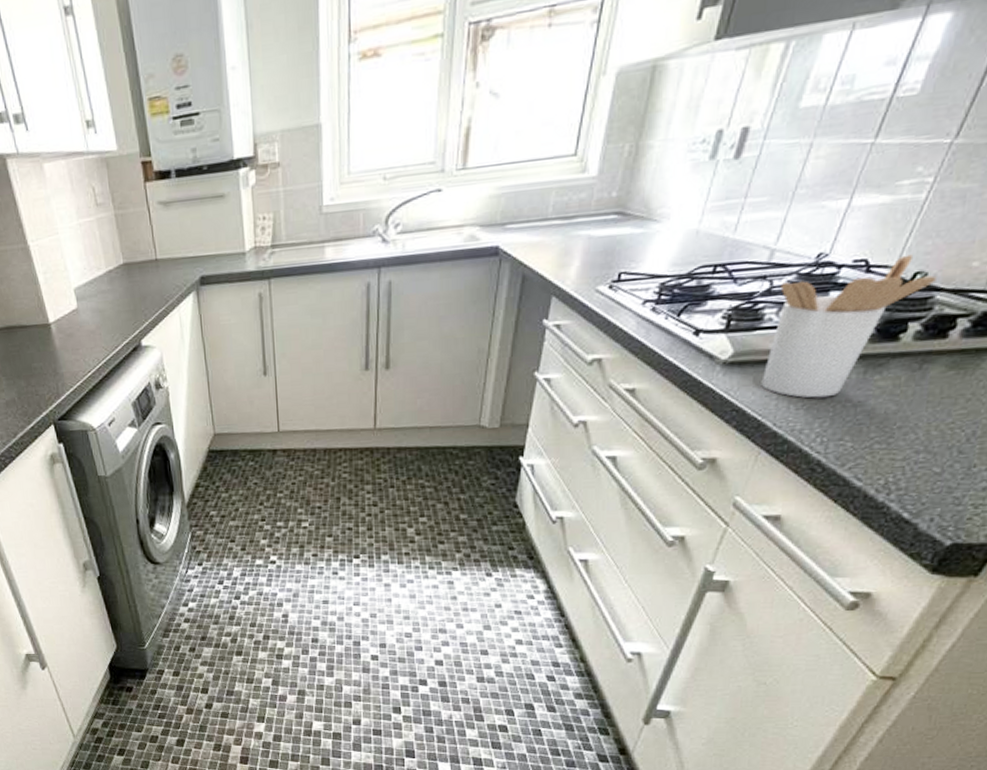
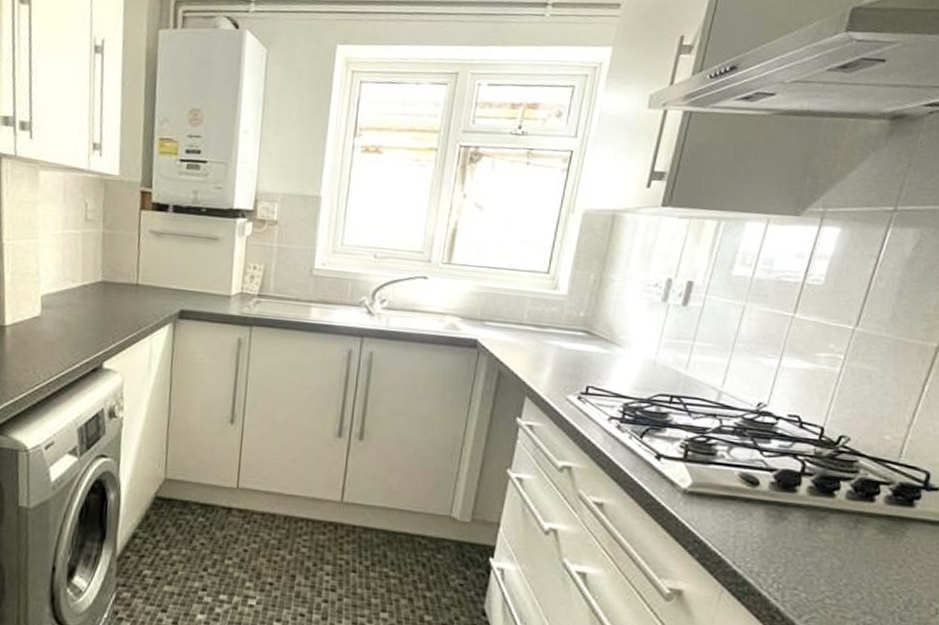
utensil holder: present [761,254,937,398] -> none [719,418,858,543]

